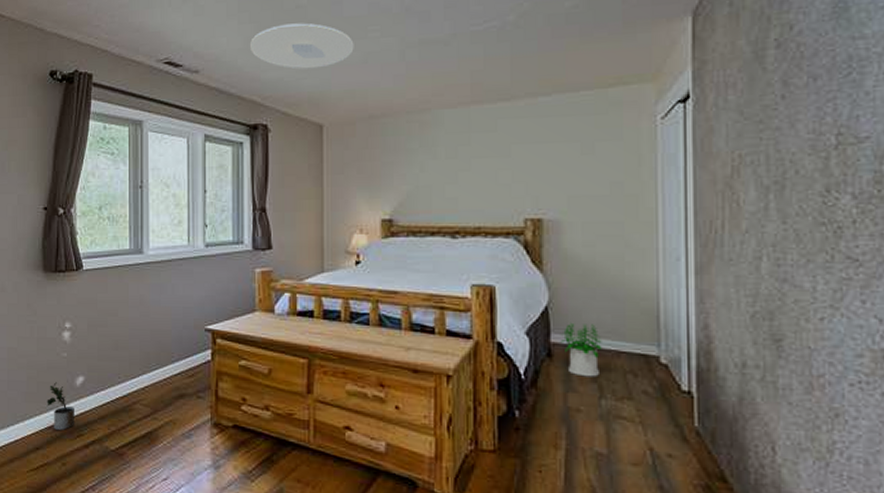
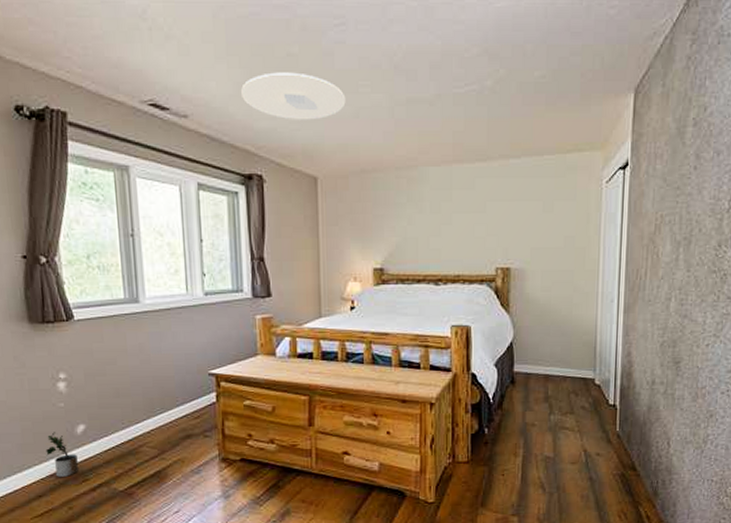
potted plant: present [560,322,602,377] -> none [521,354,553,398]

